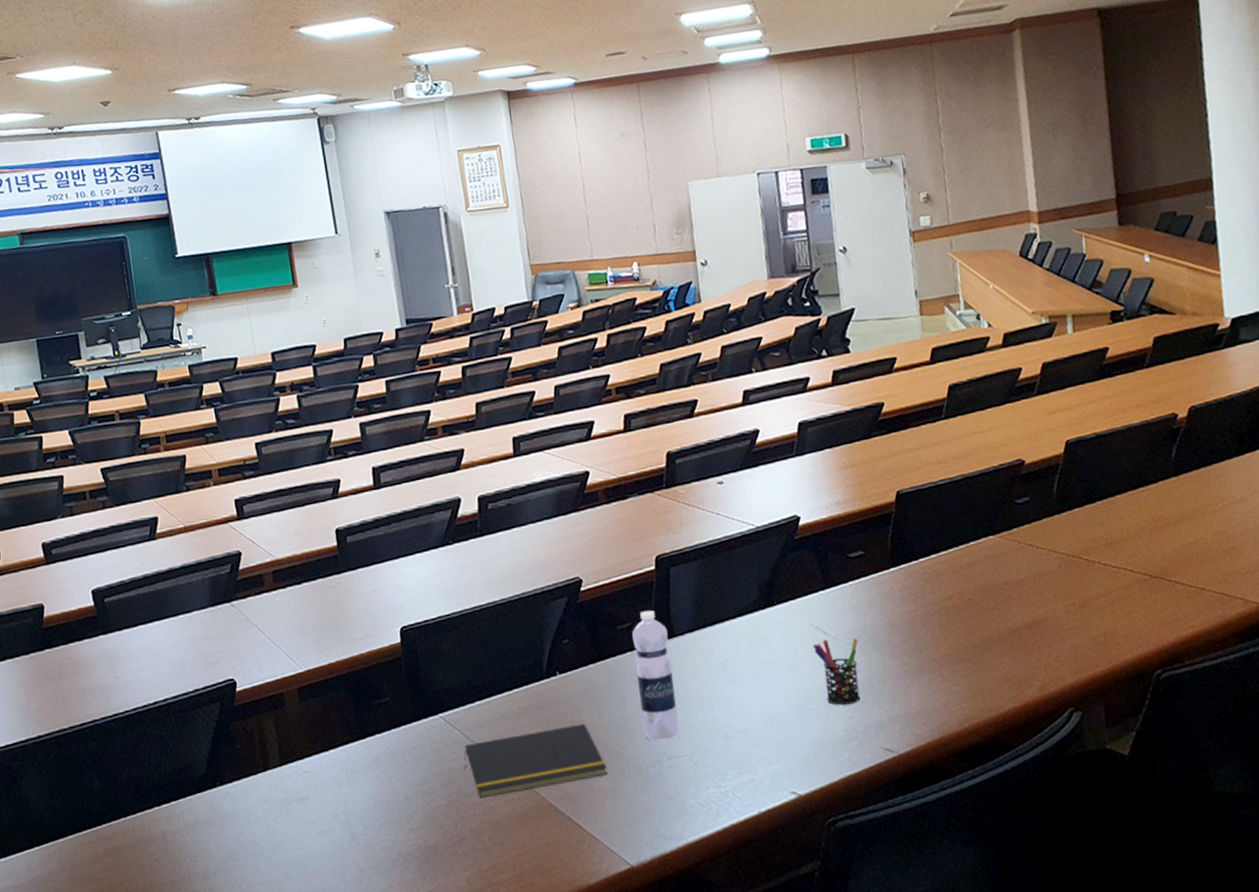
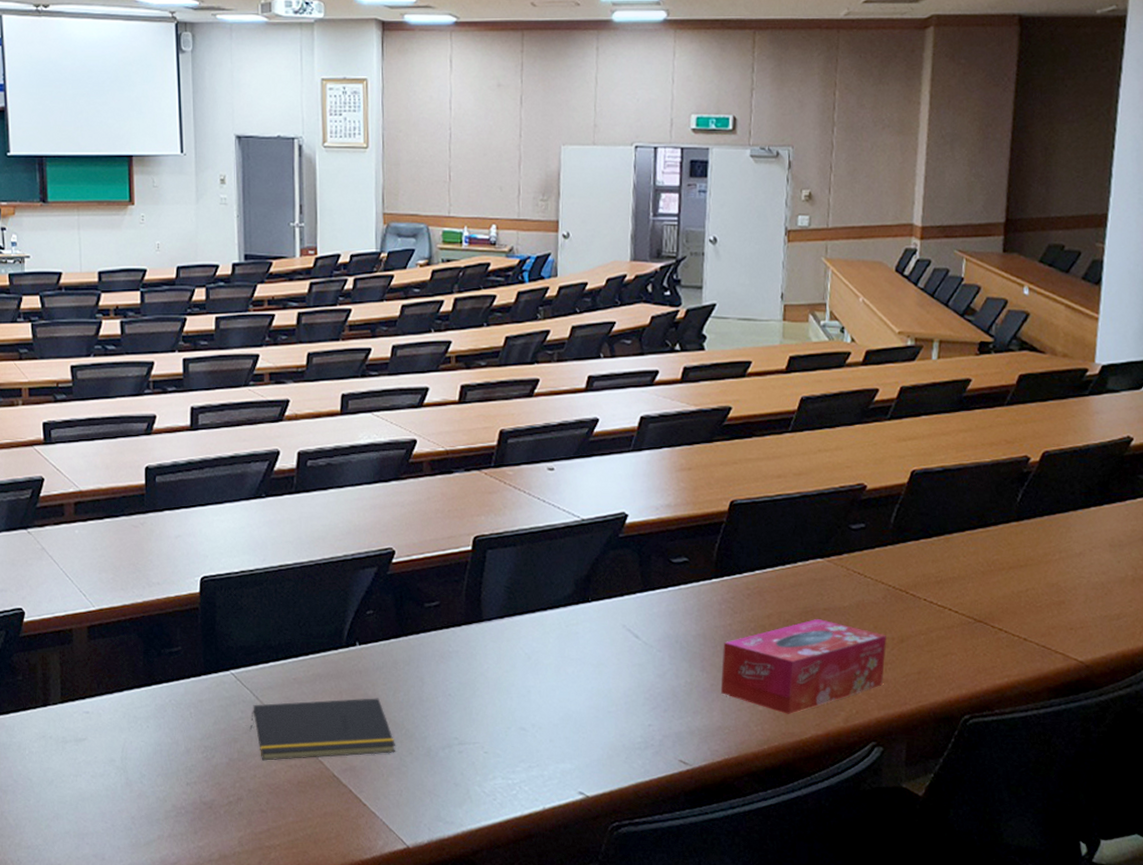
water bottle: present [632,610,679,741] -> none [437,591,475,725]
pen holder: present [813,638,860,705] -> none [622,643,669,711]
tissue box: none [910,594,1071,691] -> present [720,619,886,714]

